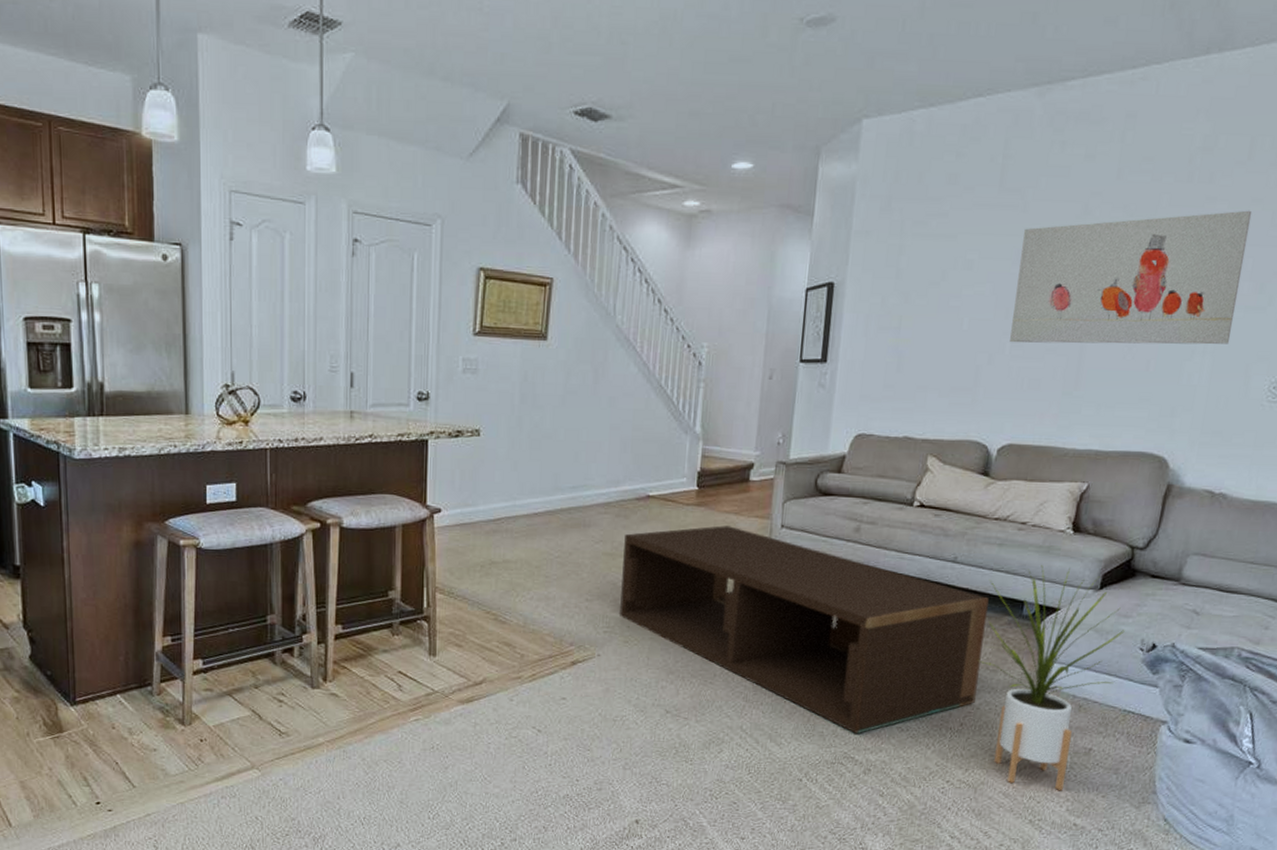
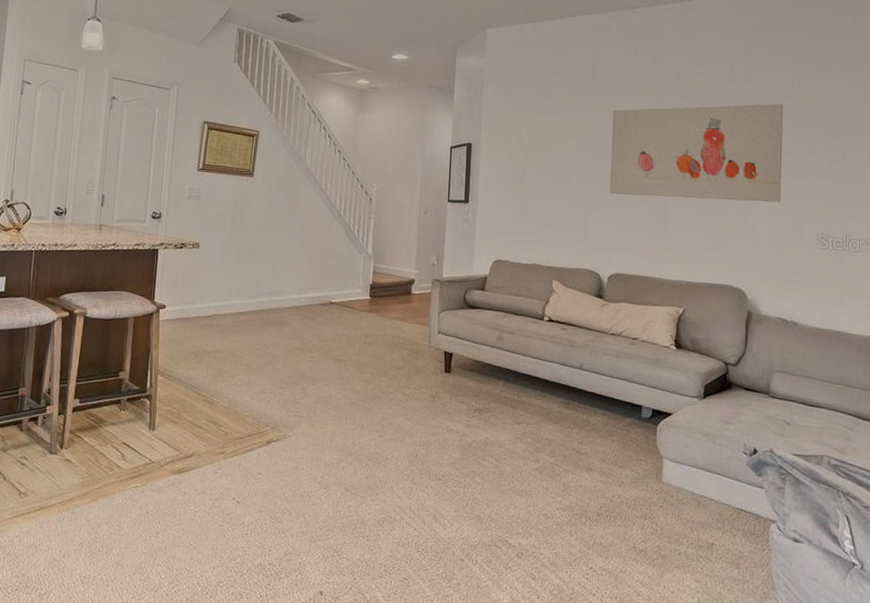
coffee table: present [620,525,989,733] -> none [307,329,612,518]
house plant: present [978,565,1125,791] -> none [607,375,729,583]

